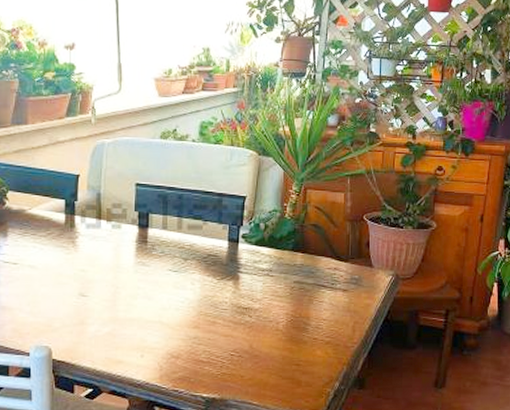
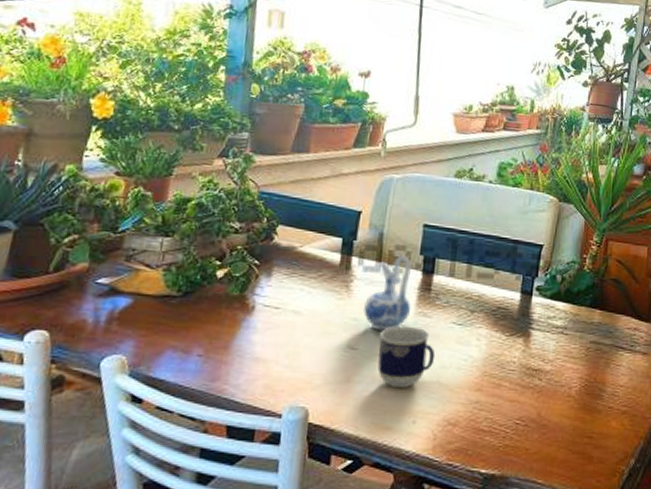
ceramic pitcher: none [90,212,130,280] -> present [364,255,413,331]
cup: none [106,274,156,328] -> present [378,326,436,389]

